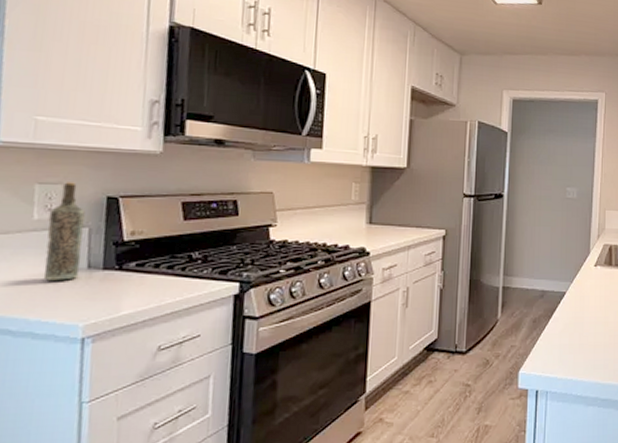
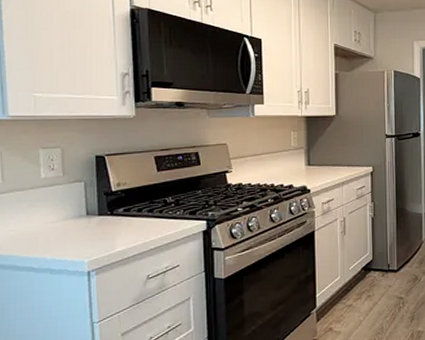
bottle: present [43,182,85,281] -> none [52,146,81,227]

